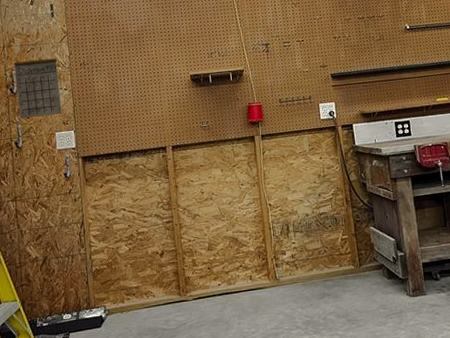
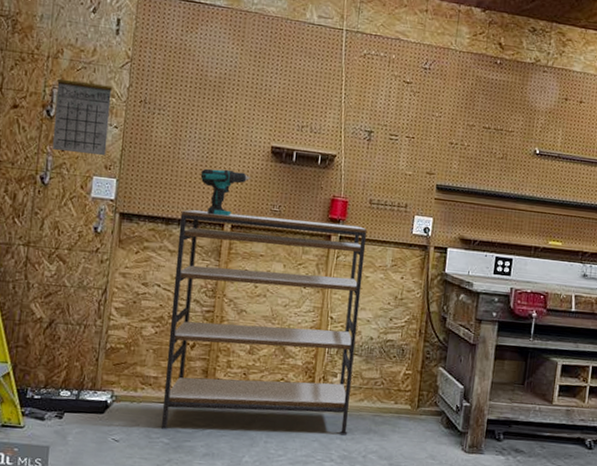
shelving unit: none [129,123,306,330] -> present [160,210,368,436]
power drill: none [139,101,180,142] -> present [200,168,251,217]

